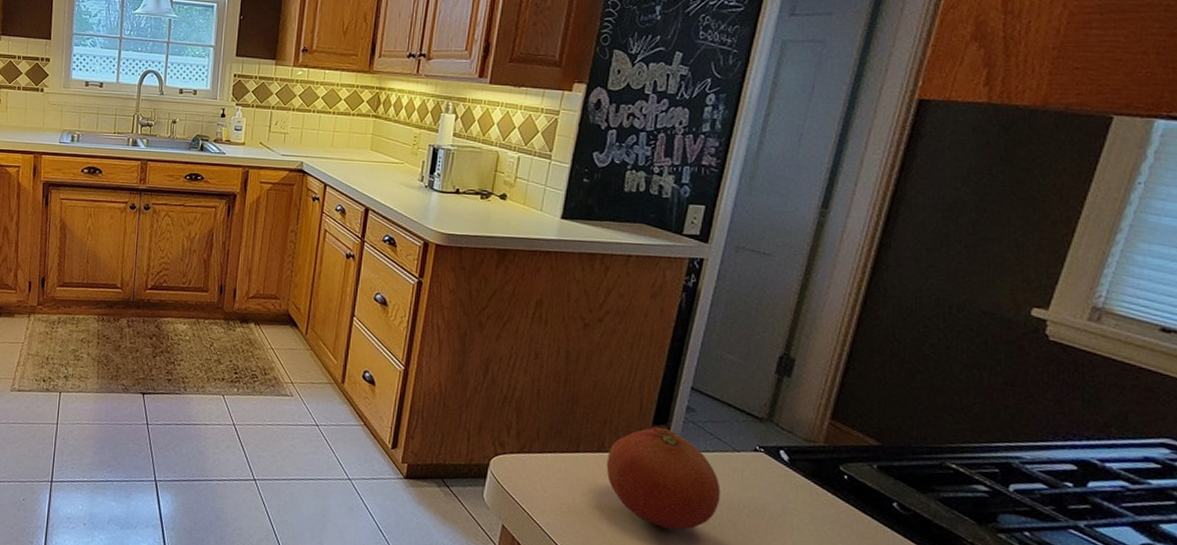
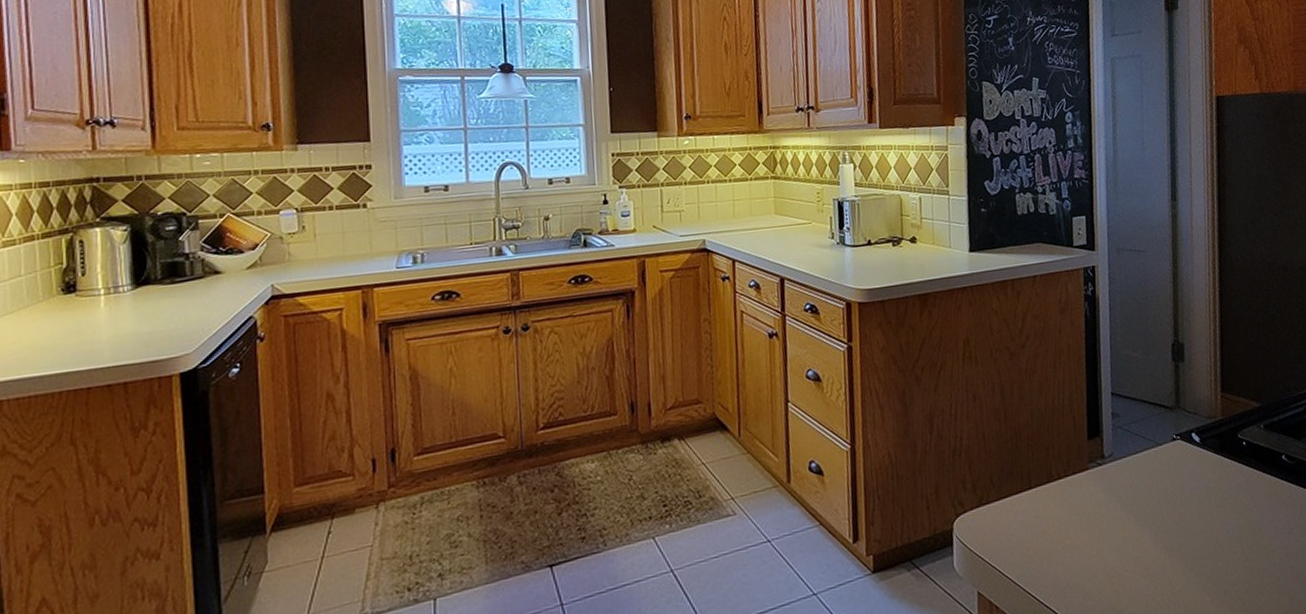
fruit: present [606,426,721,530] -> none [1057,440,1158,543]

